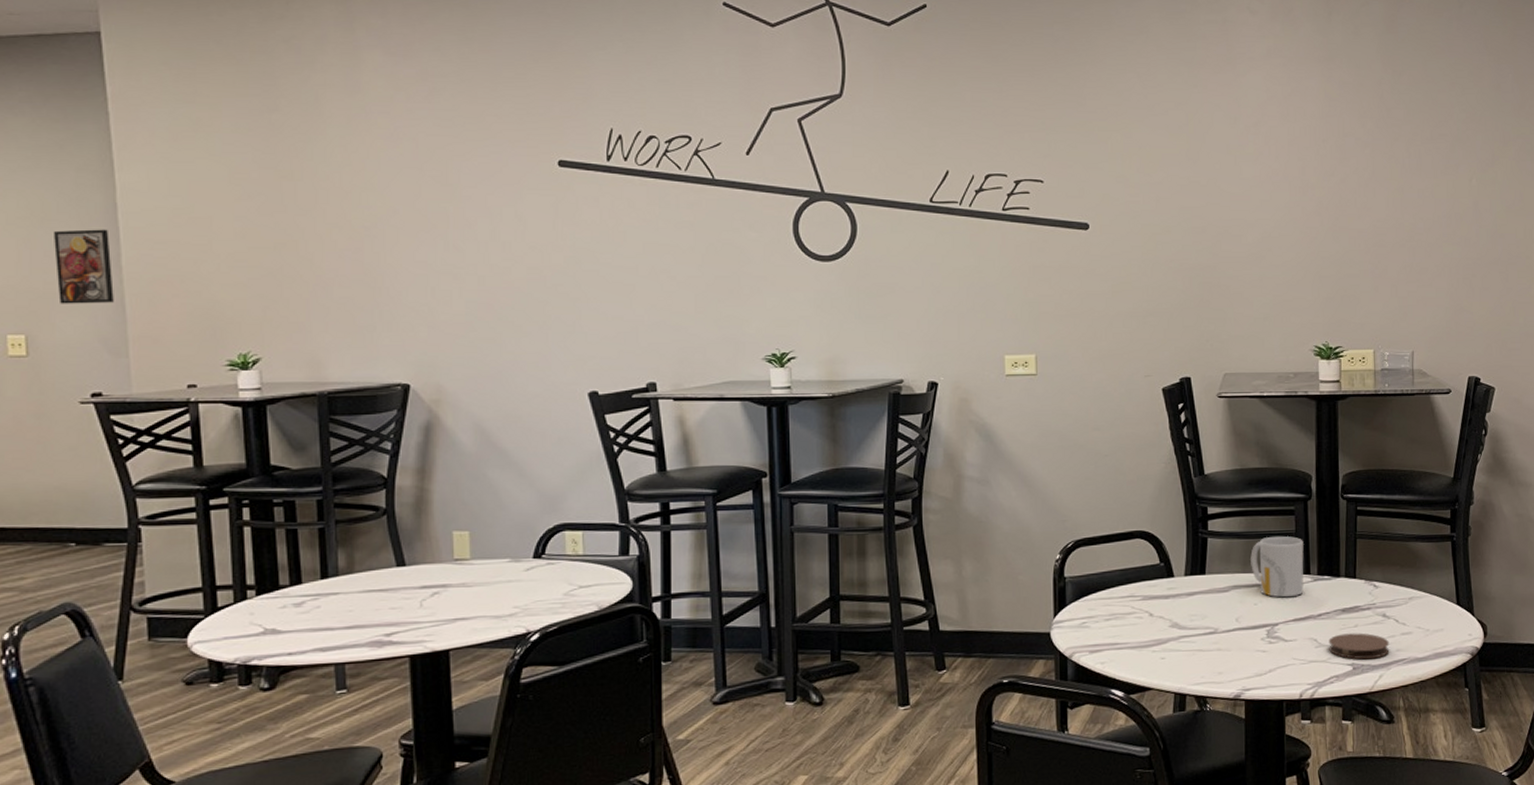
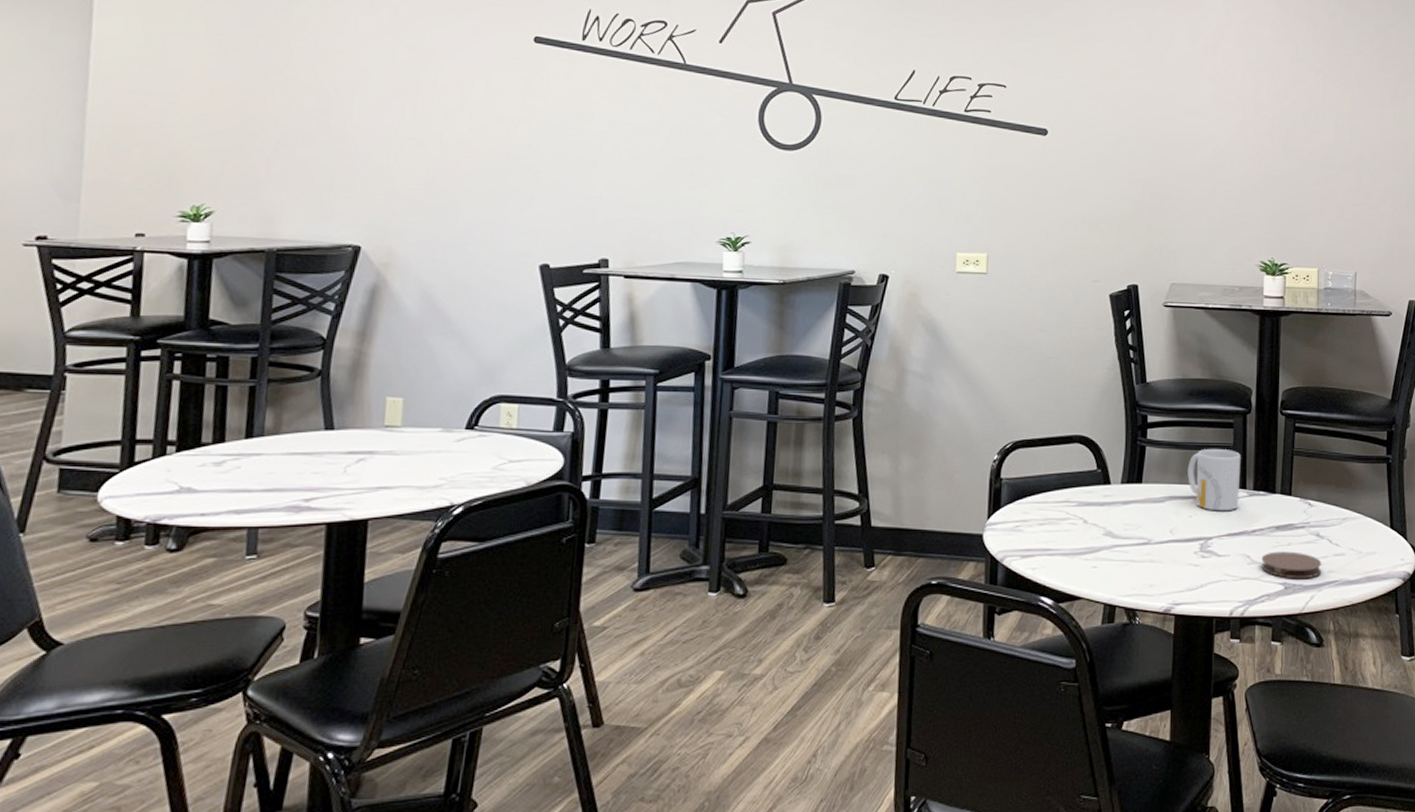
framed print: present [53,229,114,304] -> none [17,73,78,148]

